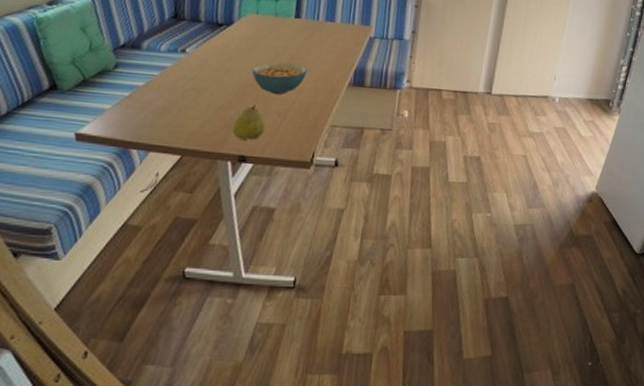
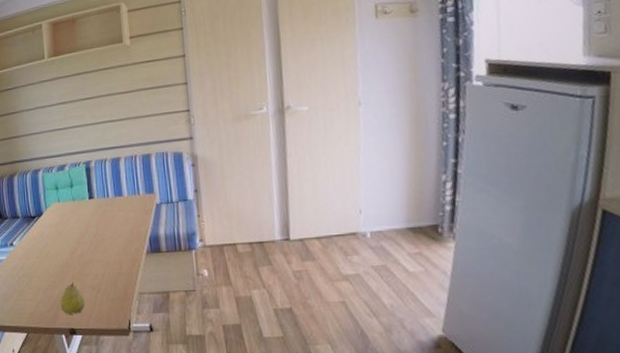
cereal bowl: present [252,62,307,95] -> none [64,240,109,271]

